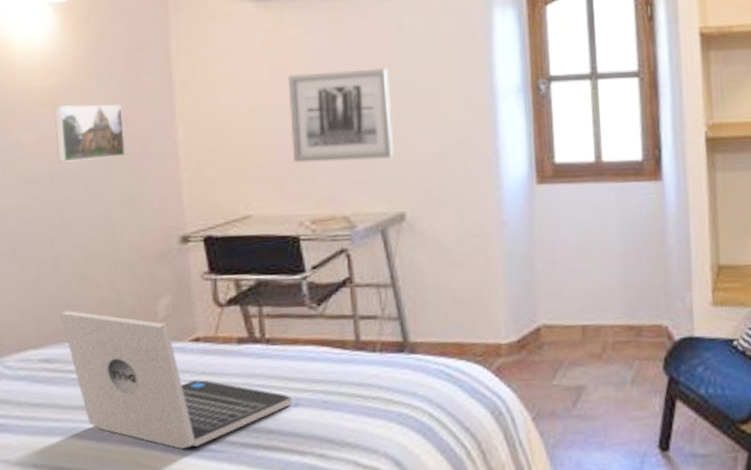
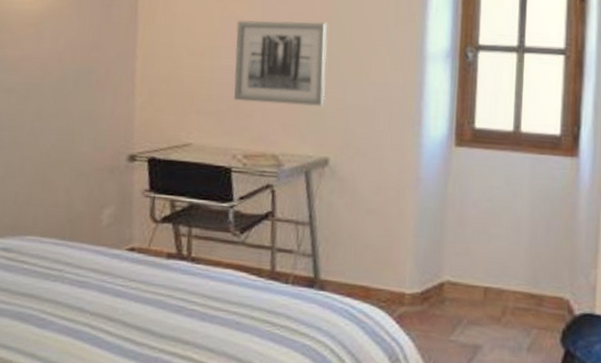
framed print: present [54,104,125,162] -> none [34,27,93,78]
laptop: present [59,311,292,449] -> none [20,208,208,346]

